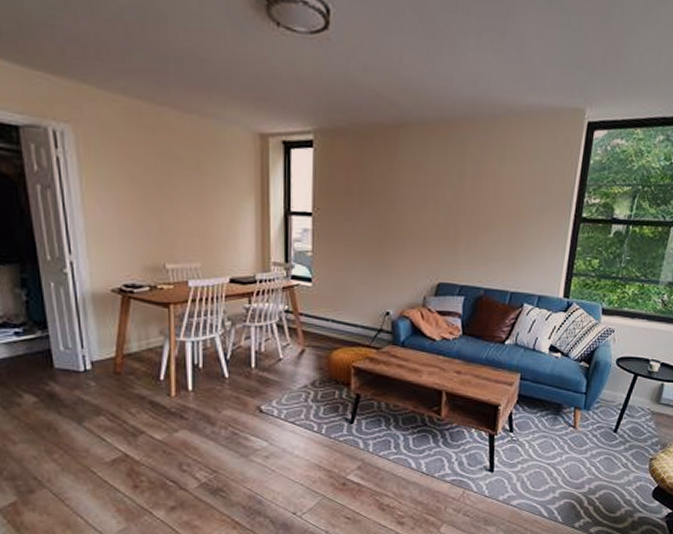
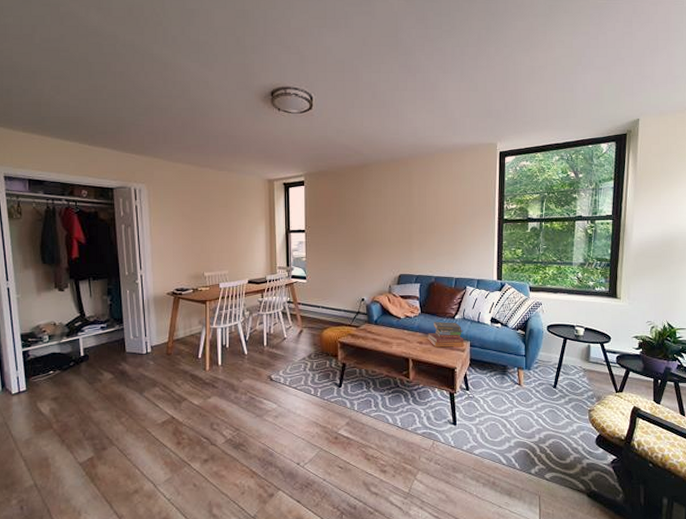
books: none [467,347,514,380] -> present [427,322,465,348]

